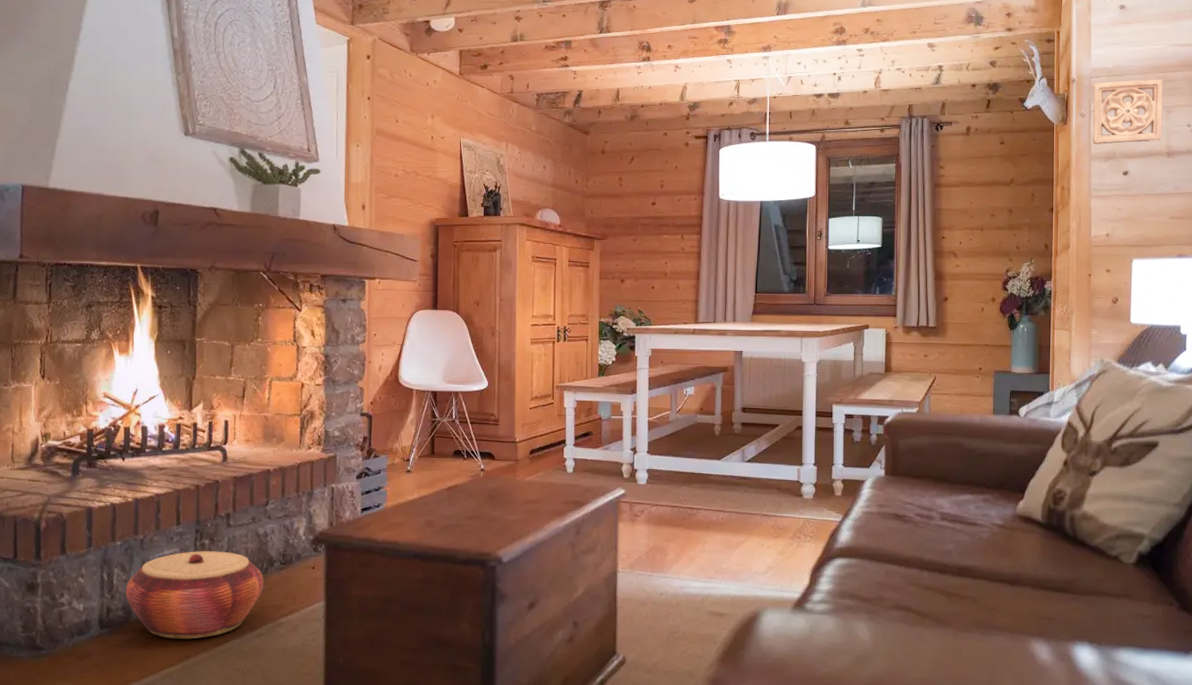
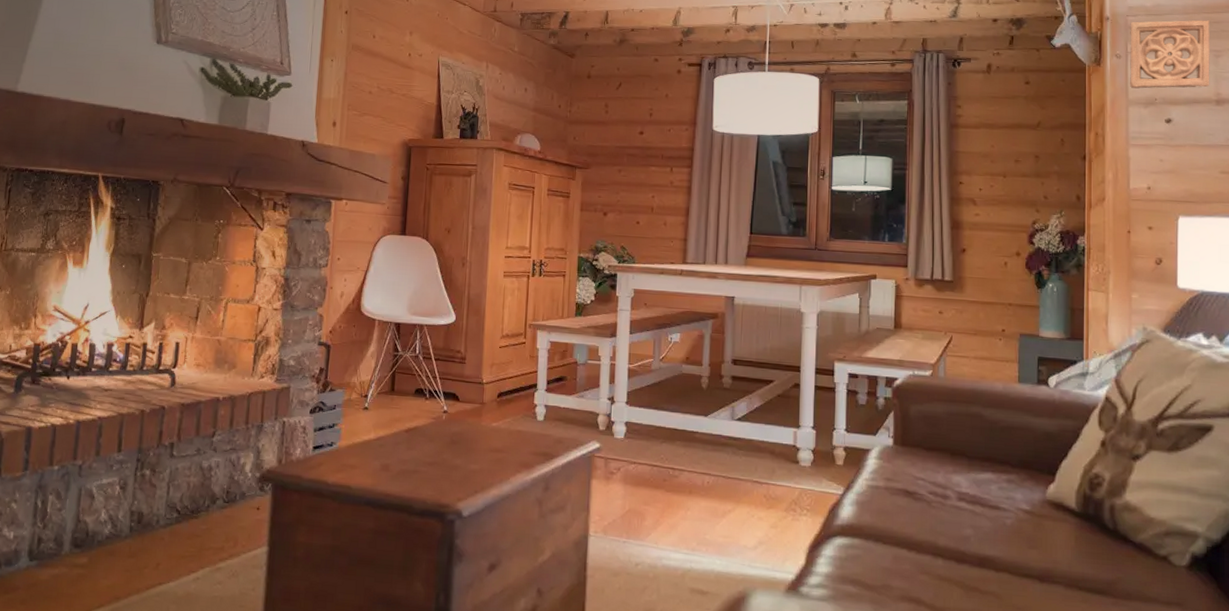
woven basket: present [125,551,264,639] -> none [58,481,205,579]

